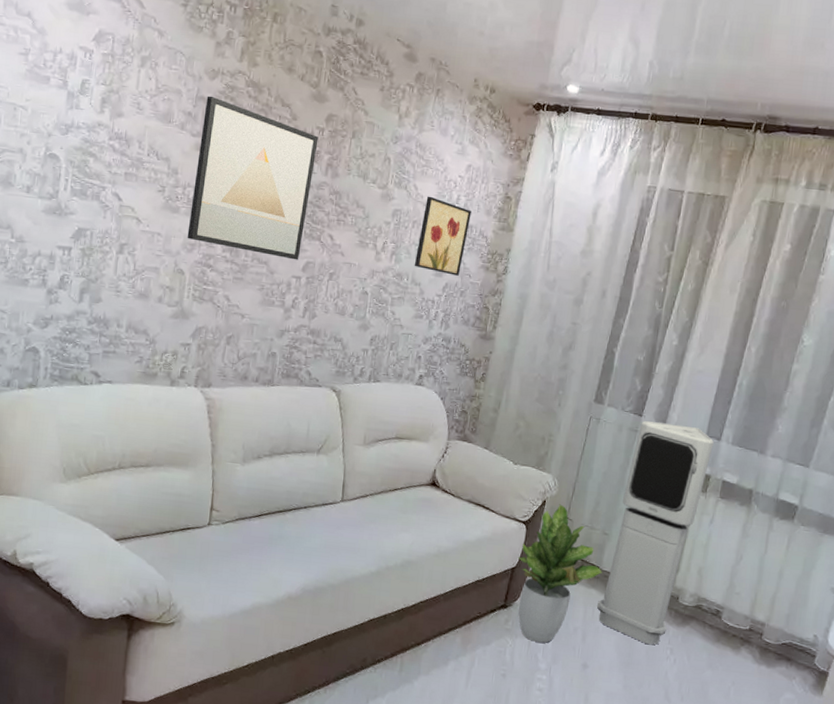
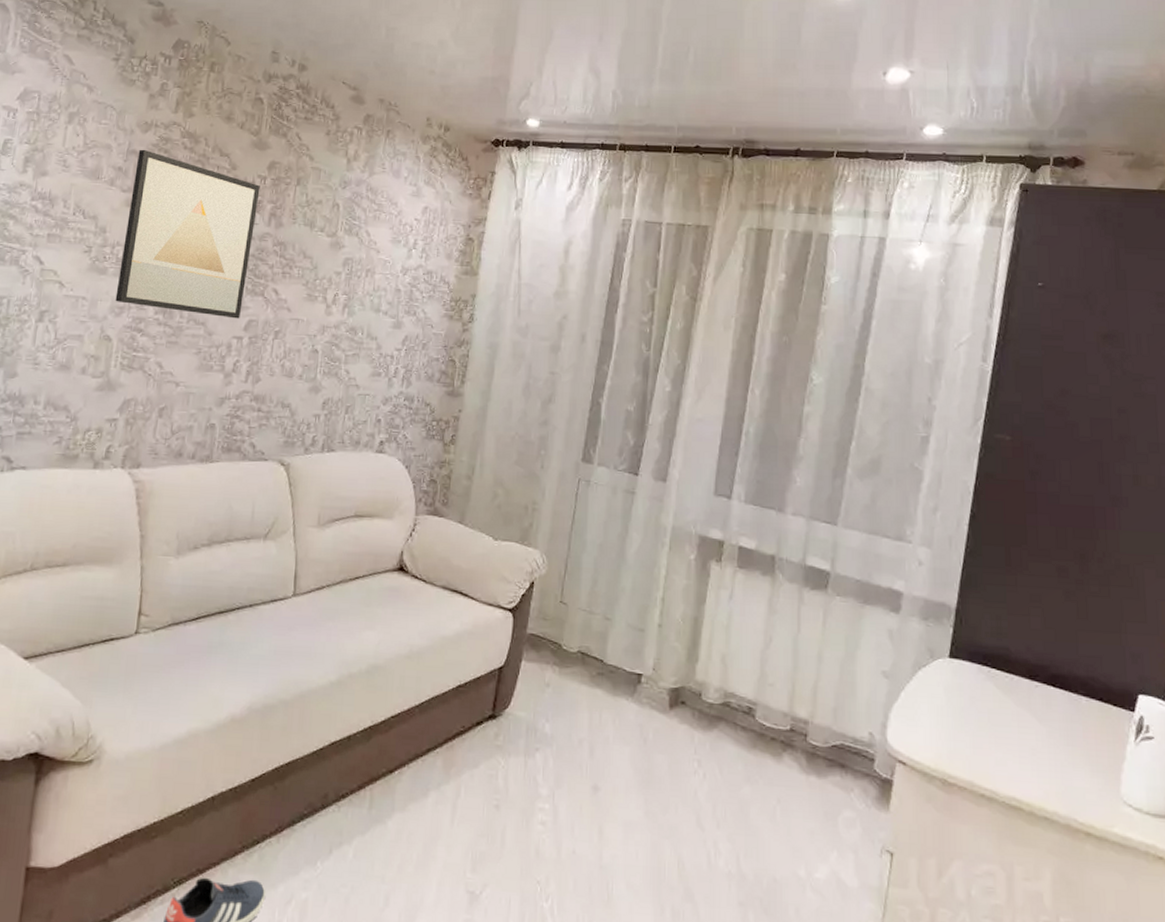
wall art: present [414,196,471,276] -> none [369,242,430,327]
potted plant: present [518,504,602,643] -> none [505,585,607,761]
air purifier: present [597,421,714,645] -> none [605,481,724,757]

